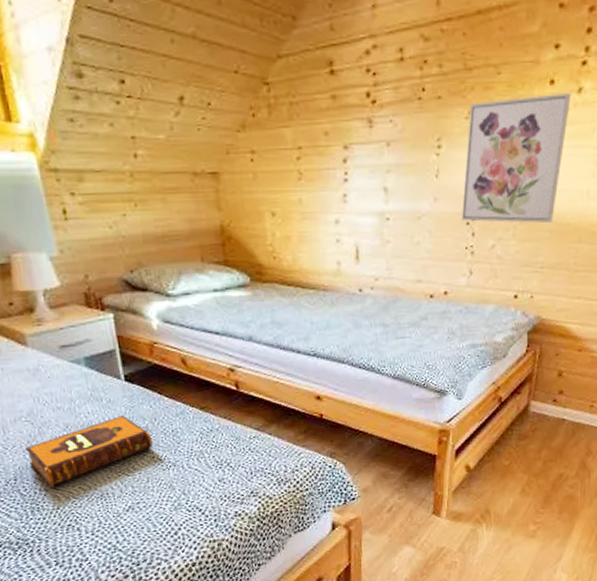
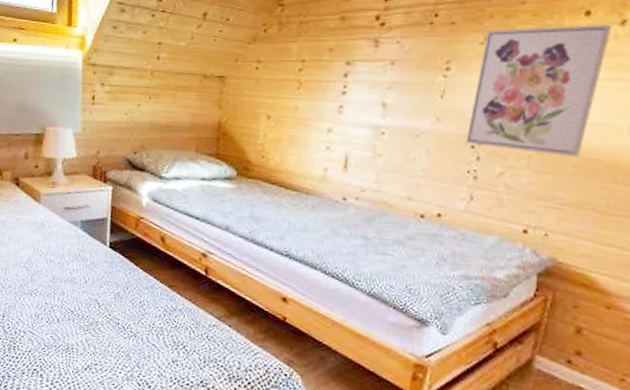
hardback book: present [25,416,153,488] -> none [17,278,121,332]

